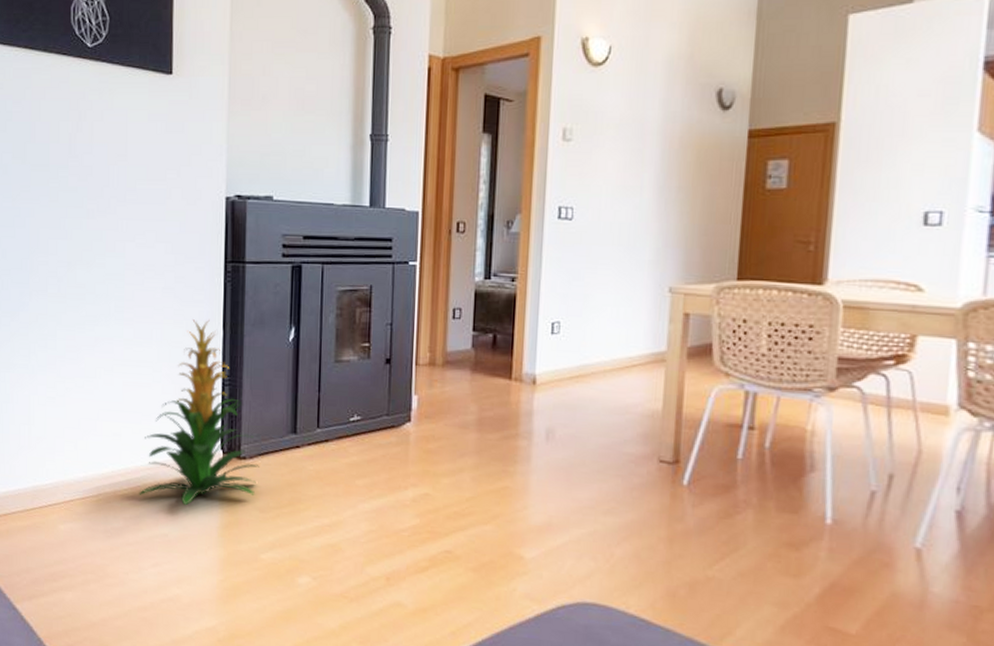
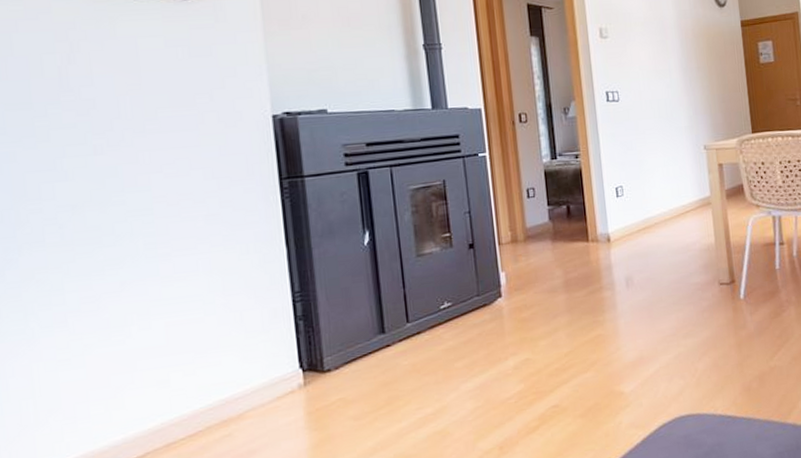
indoor plant: present [139,319,259,505] -> none [201,238,348,440]

